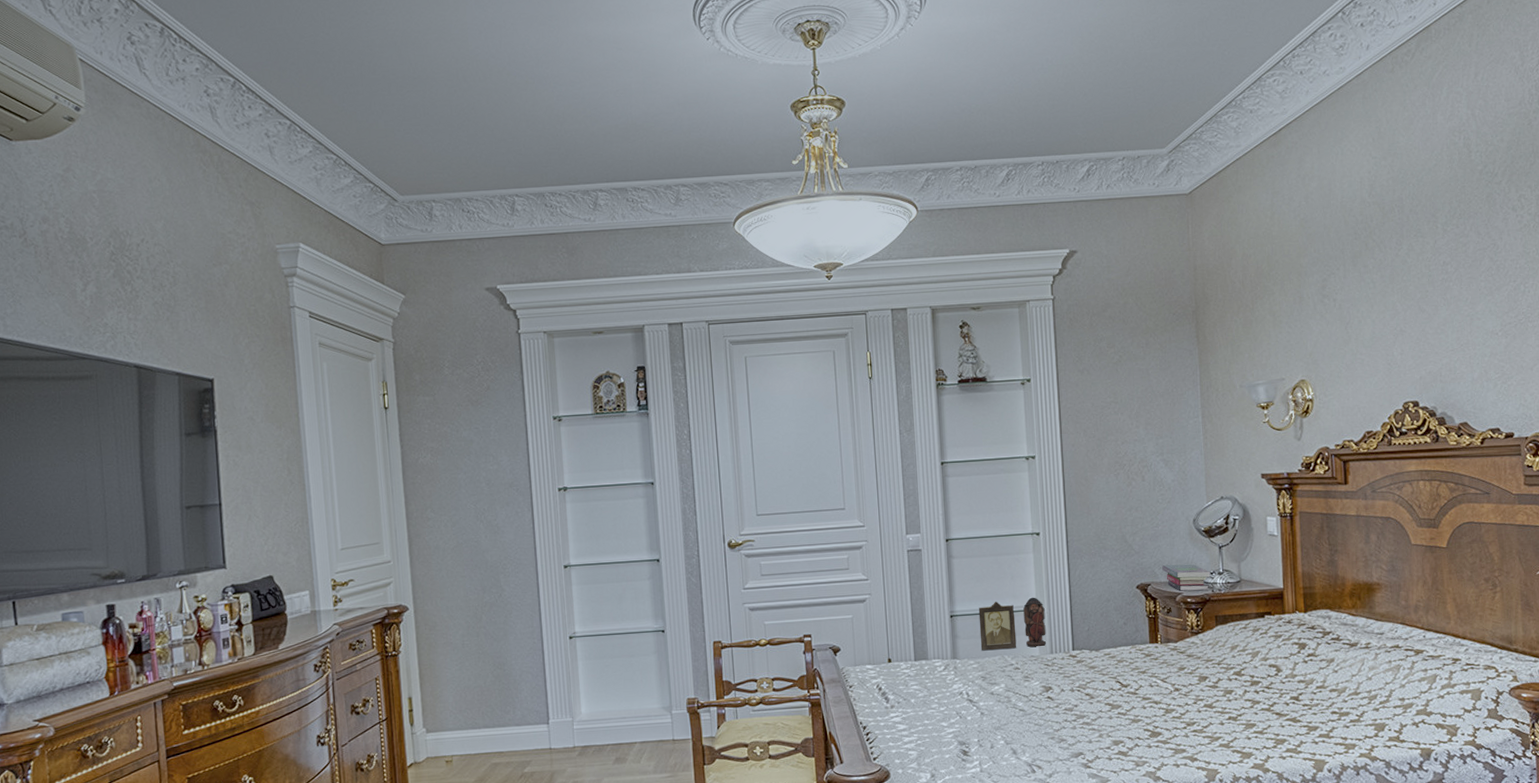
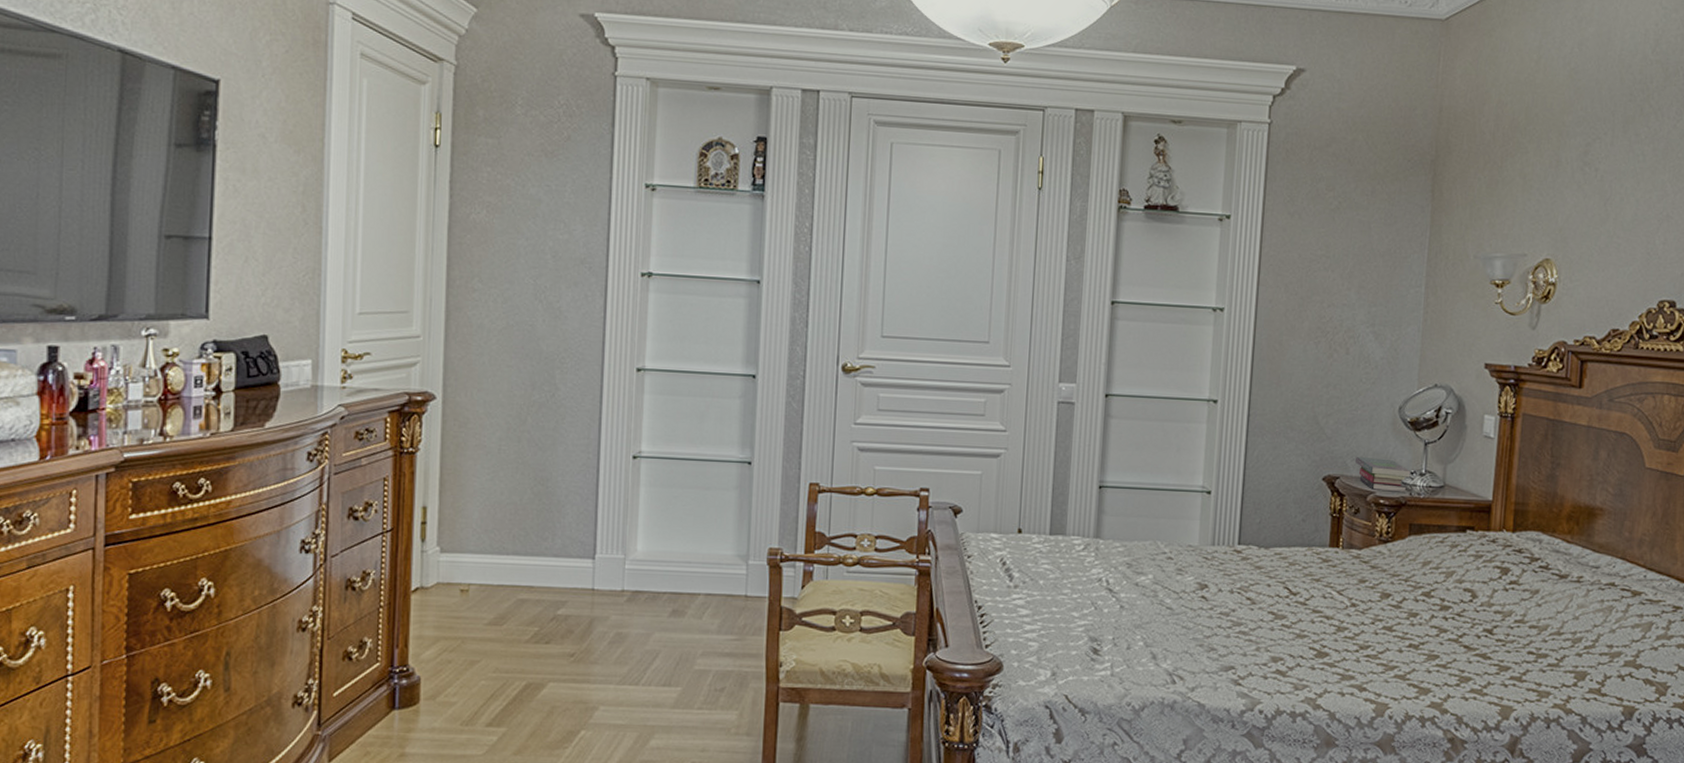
photo frame: present [978,602,1017,651] -> none [1130,476,1176,535]
figurine: present [1023,597,1046,648] -> none [1184,476,1211,536]

